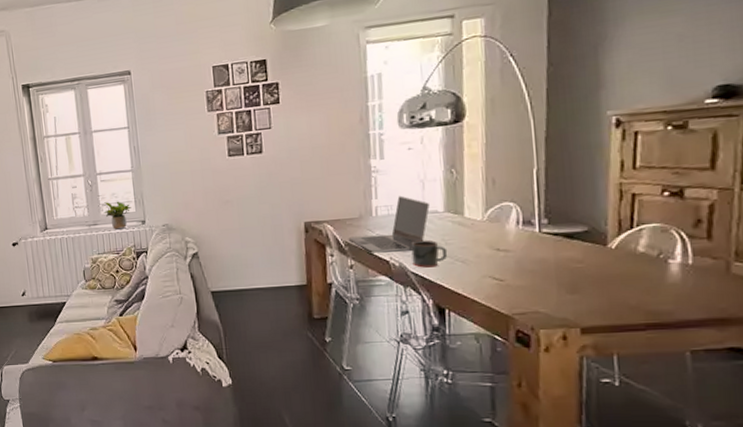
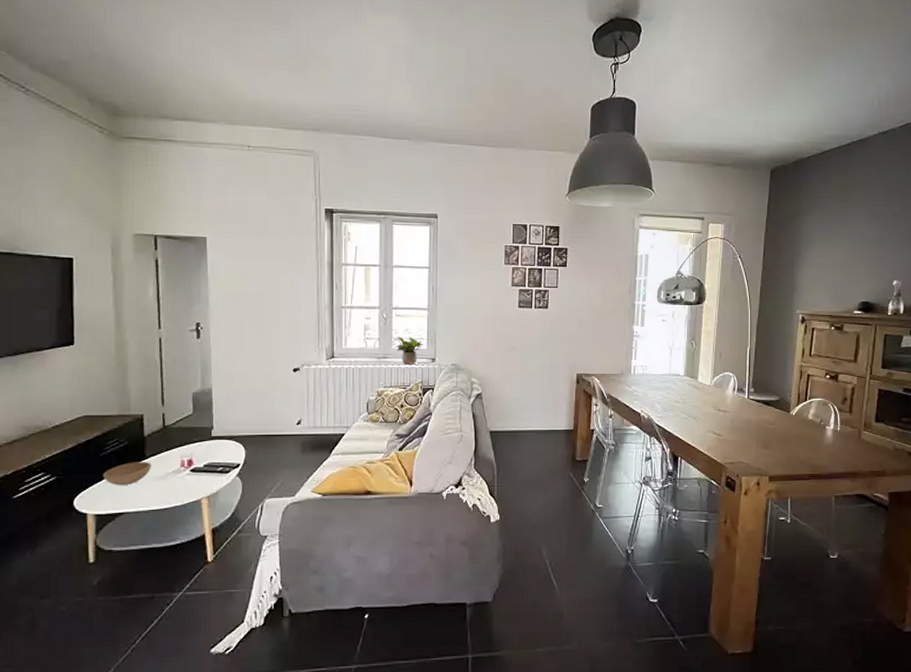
laptop: present [348,196,430,253] -> none [610,359,674,406]
mug: present [411,240,448,268] -> none [658,398,684,421]

